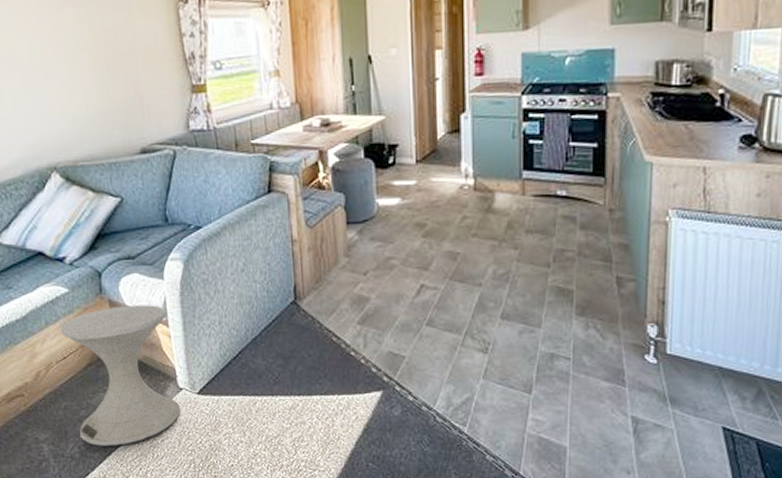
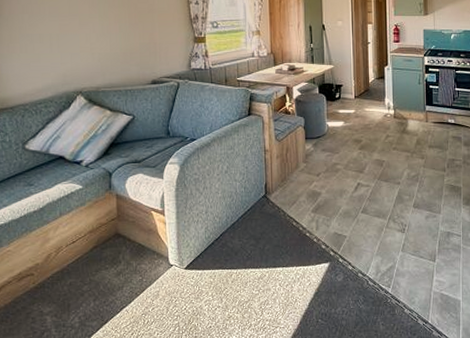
side table: present [60,305,180,446] -> none [72,198,170,316]

